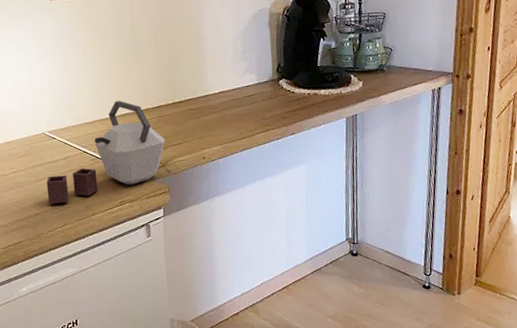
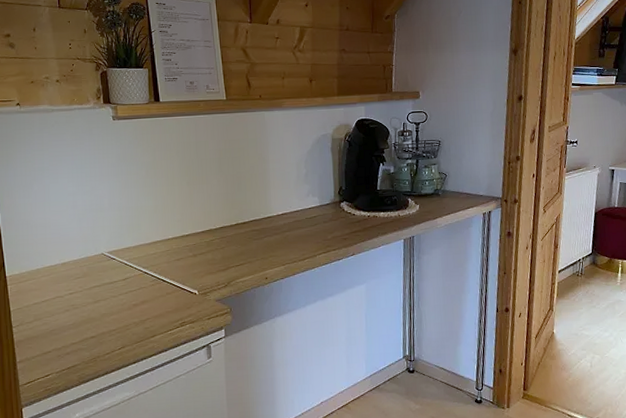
kettle: present [46,100,166,204] -> none [104,221,228,327]

